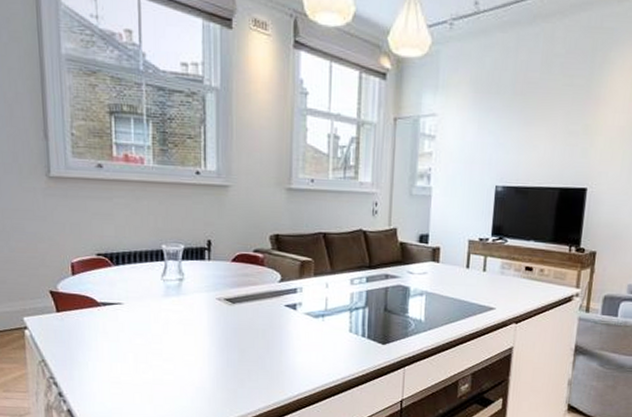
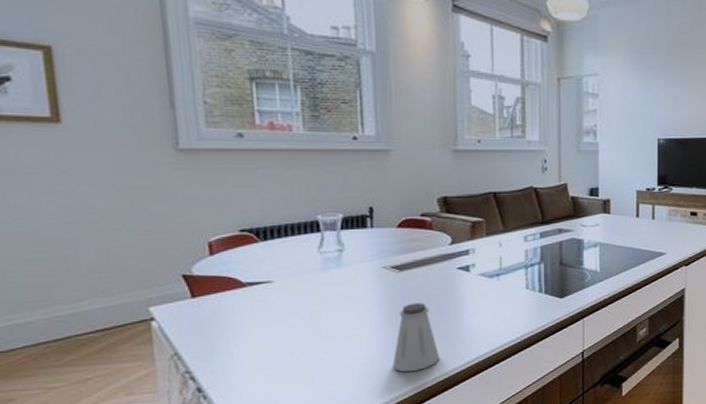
saltshaker: none [222,335,265,401] -> present [392,303,440,372]

